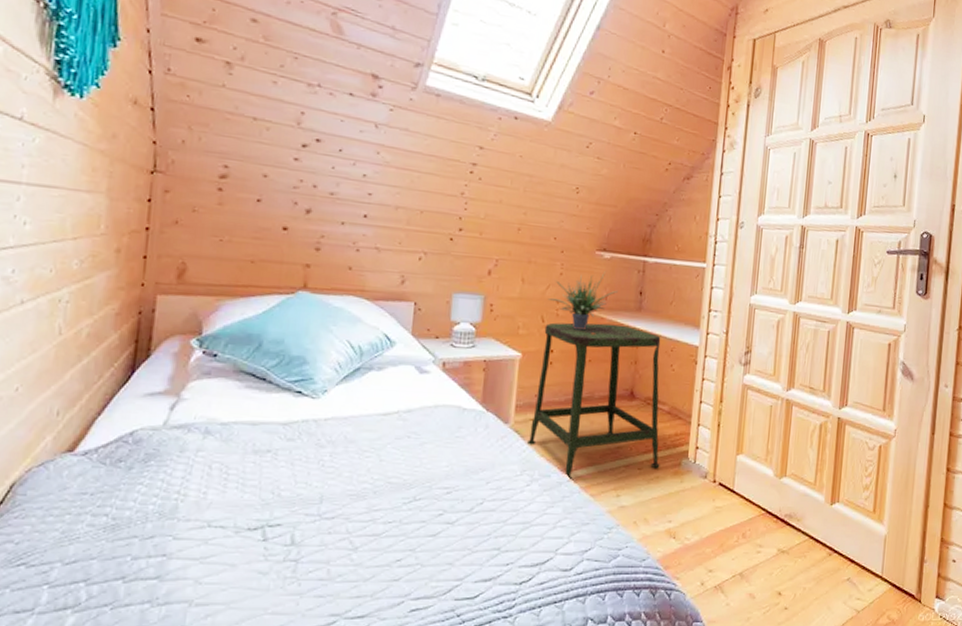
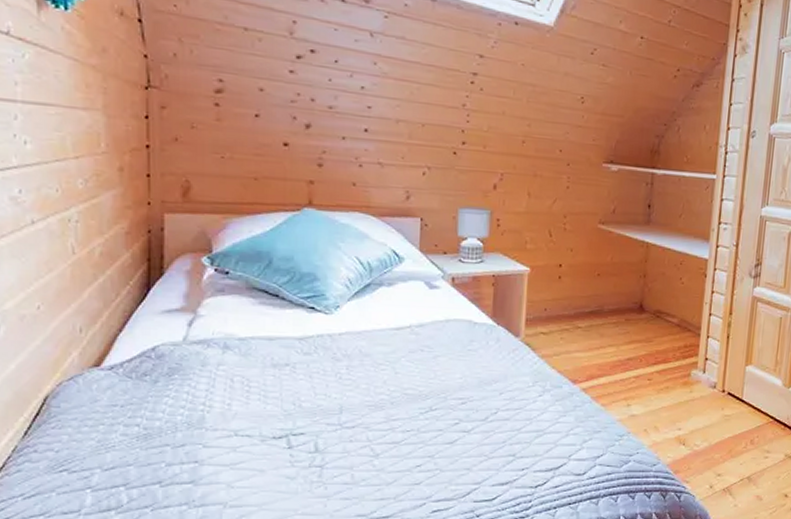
stool: present [527,322,661,482] -> none [539,237,670,392]
potted plant: present [547,272,618,331] -> none [554,184,626,245]

